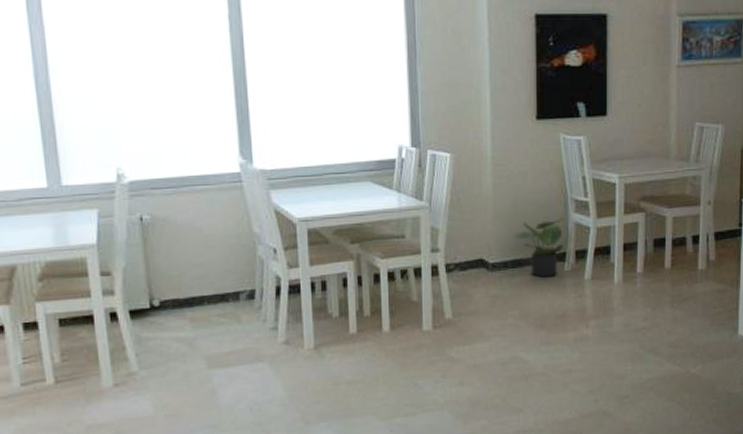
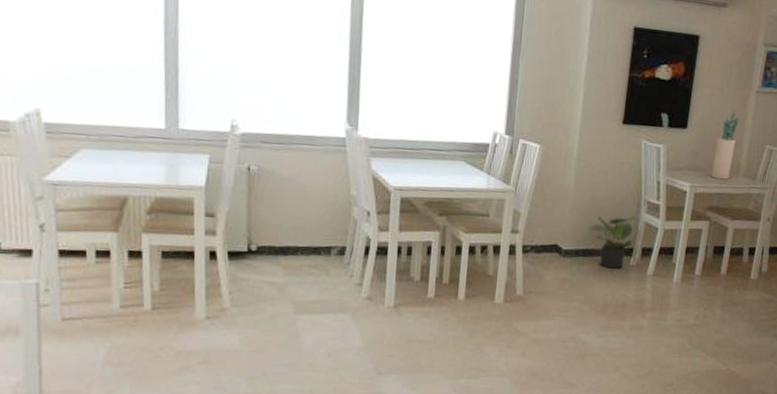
vase: none [639,89,663,166] -> present [711,110,740,180]

